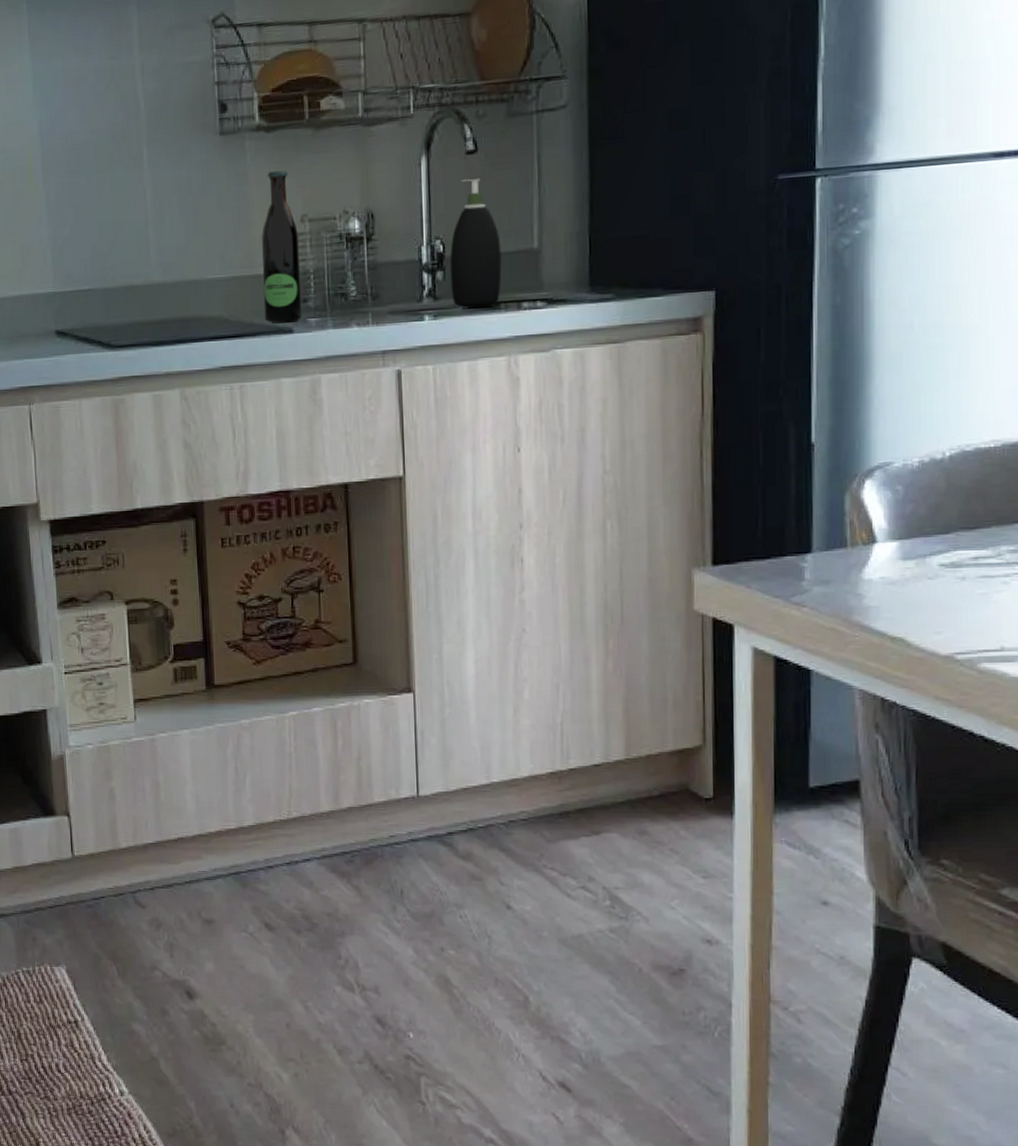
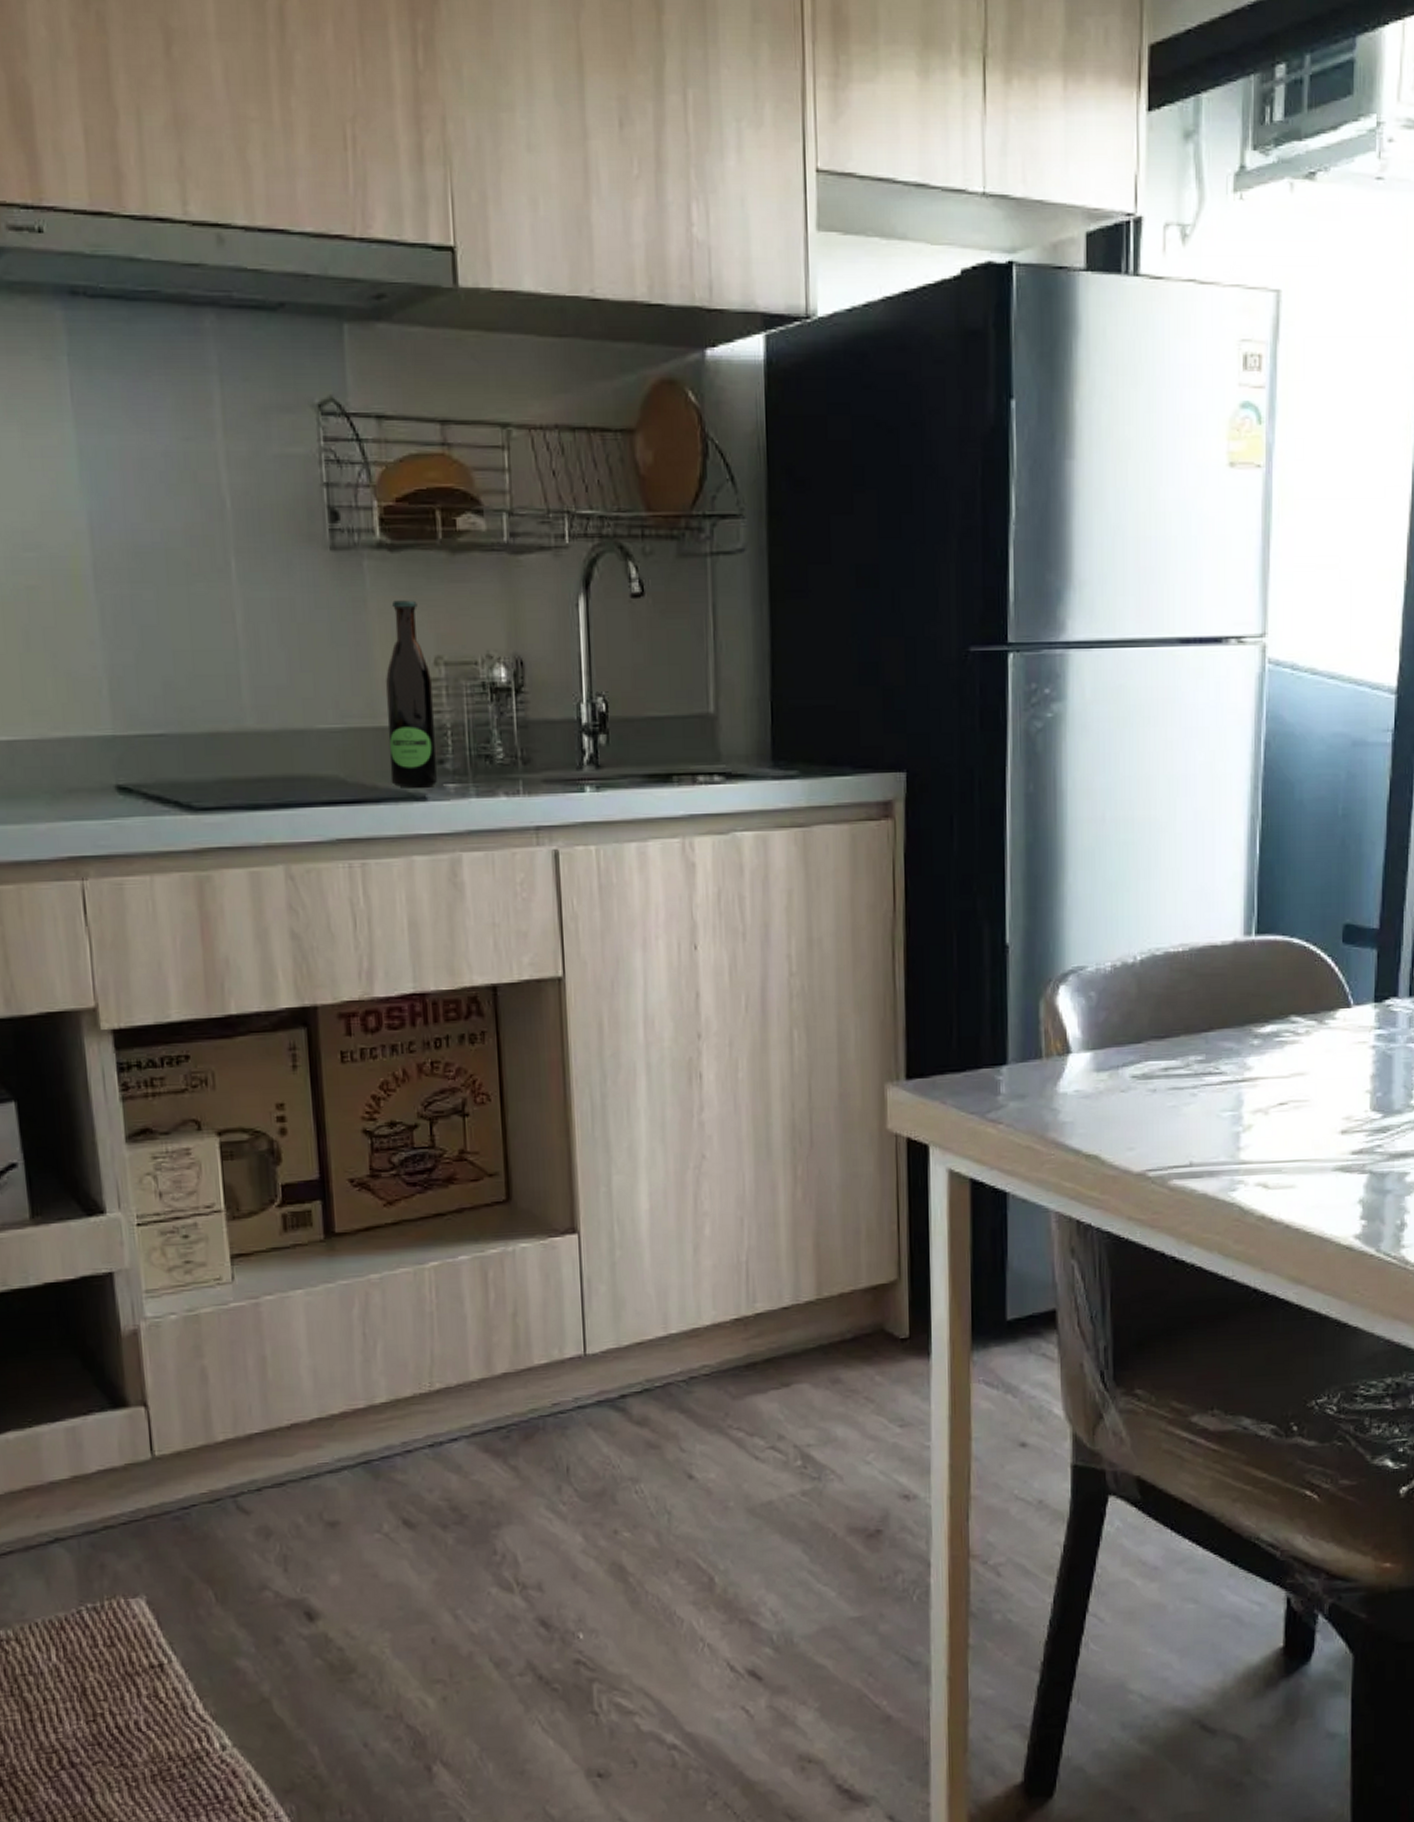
soap dispenser: present [450,178,502,308] -> none [614,626,674,779]

